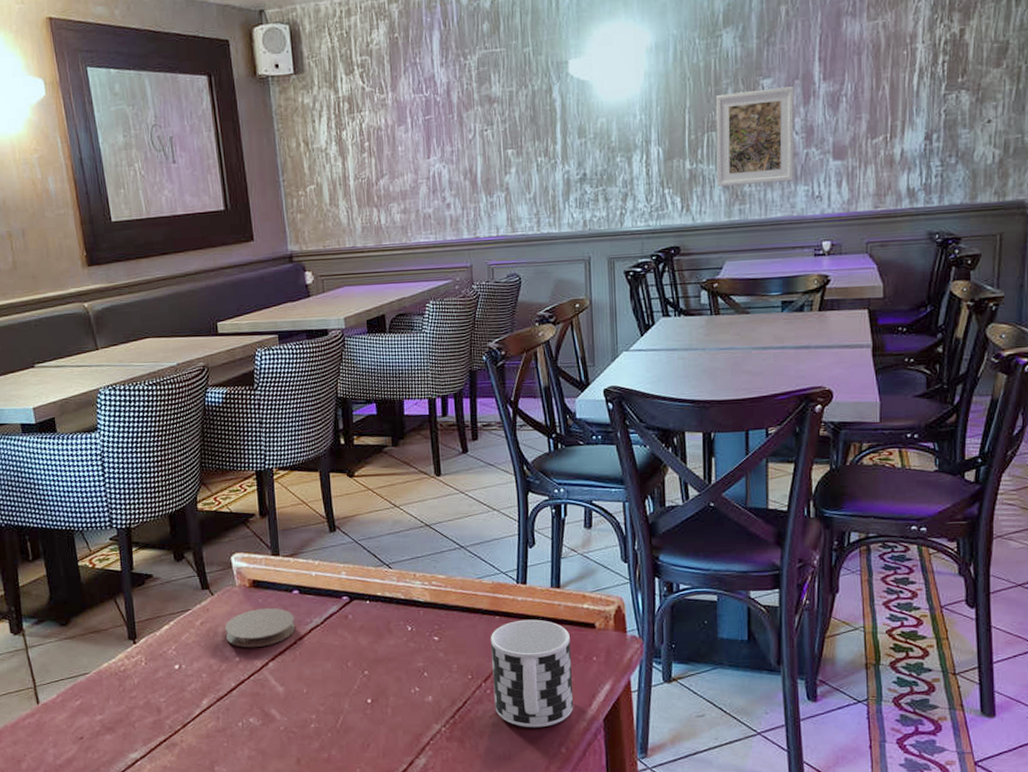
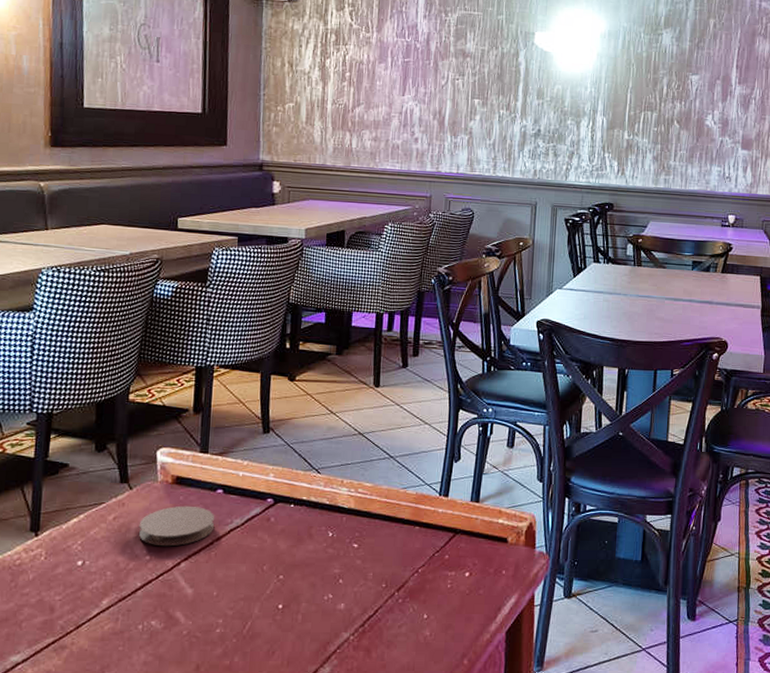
cup: present [490,619,574,728] -> none [404,531,484,639]
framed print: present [715,86,795,186] -> none [649,82,716,162]

